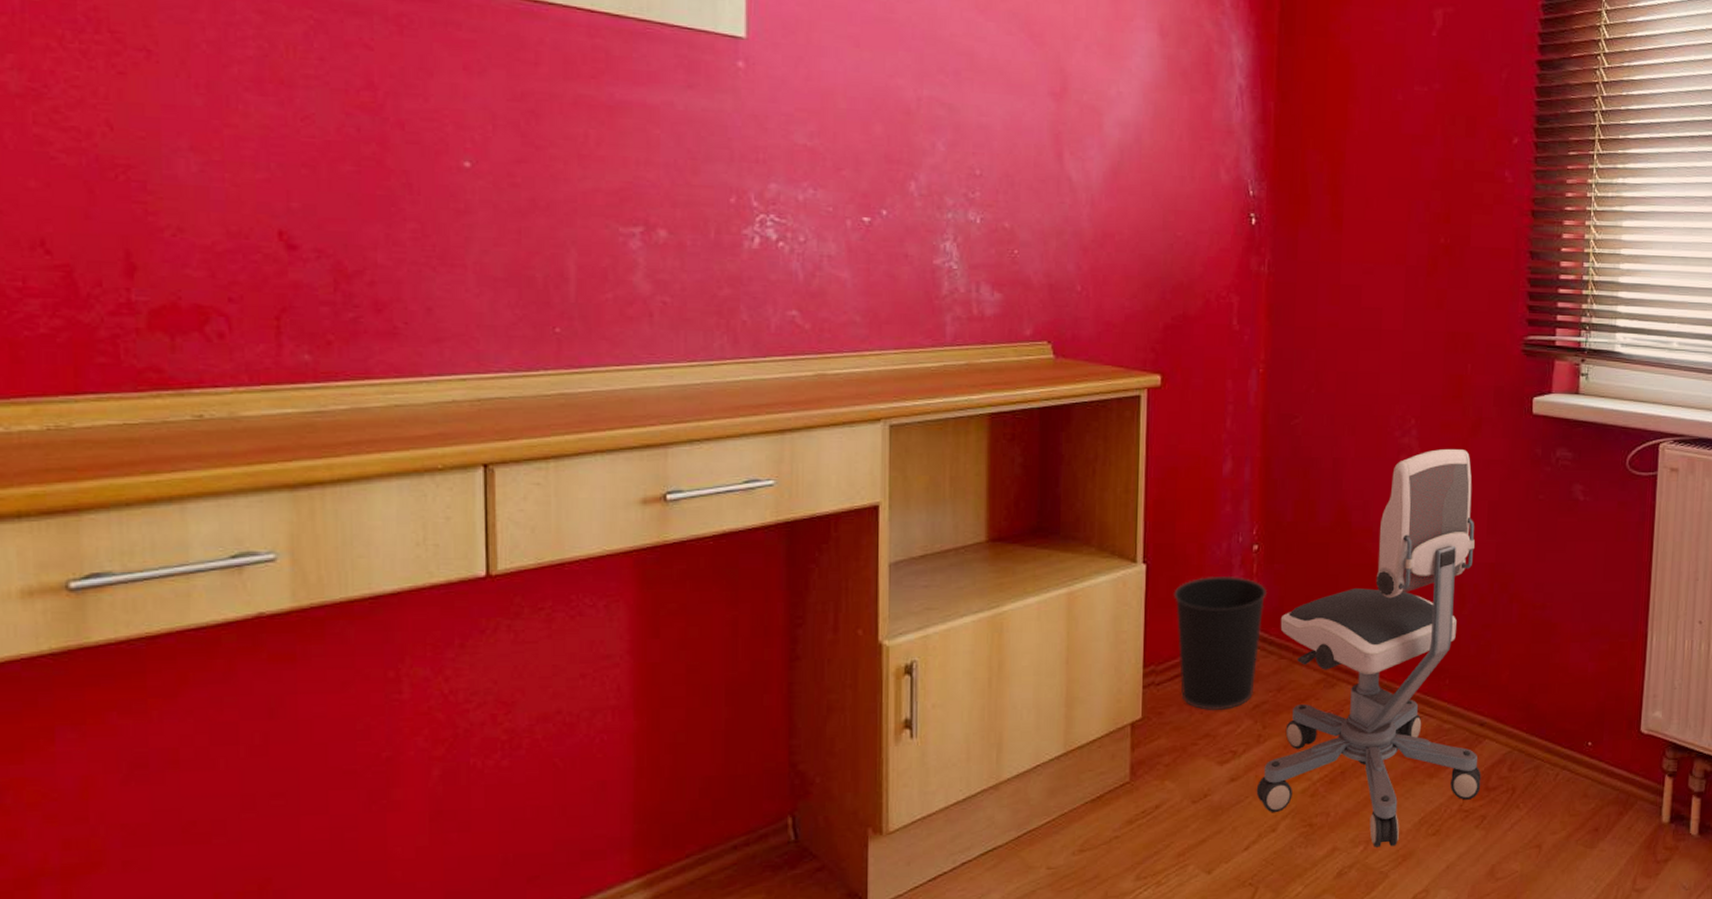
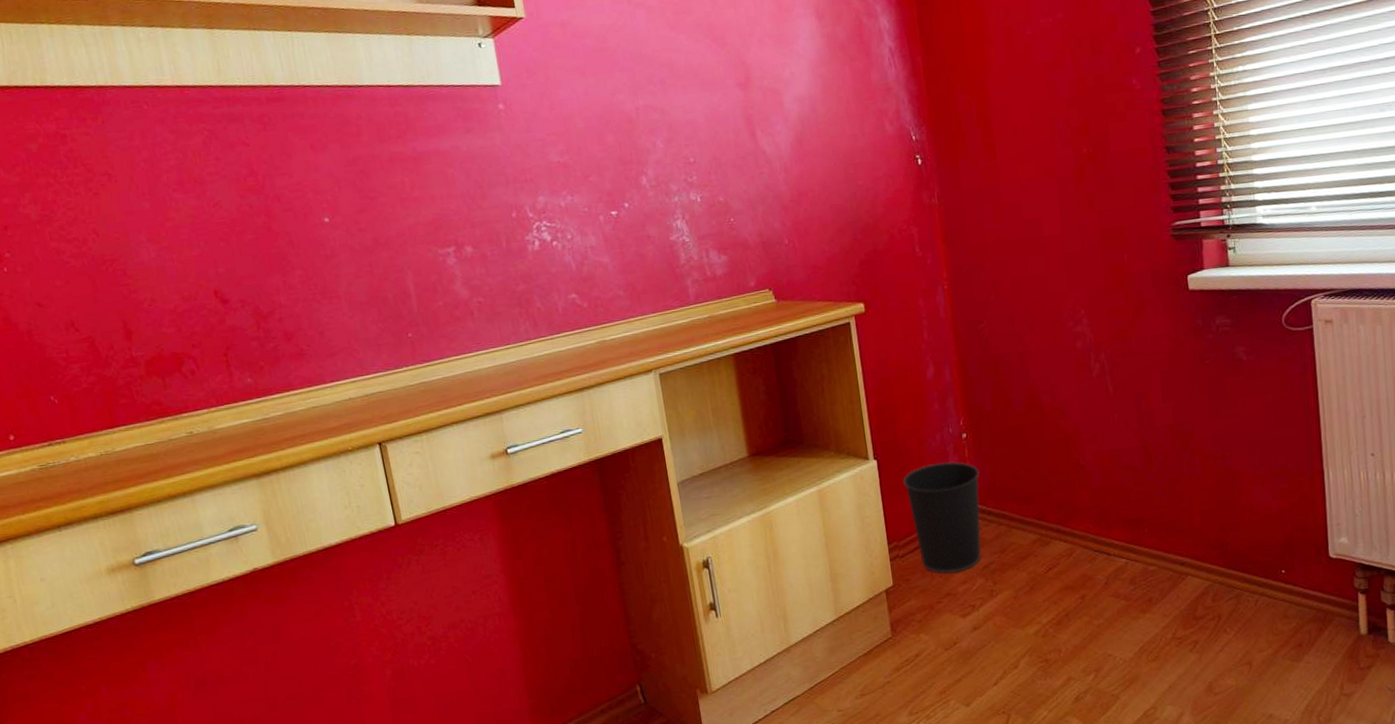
office chair: present [1256,449,1481,847] -> none [994,329,1190,675]

